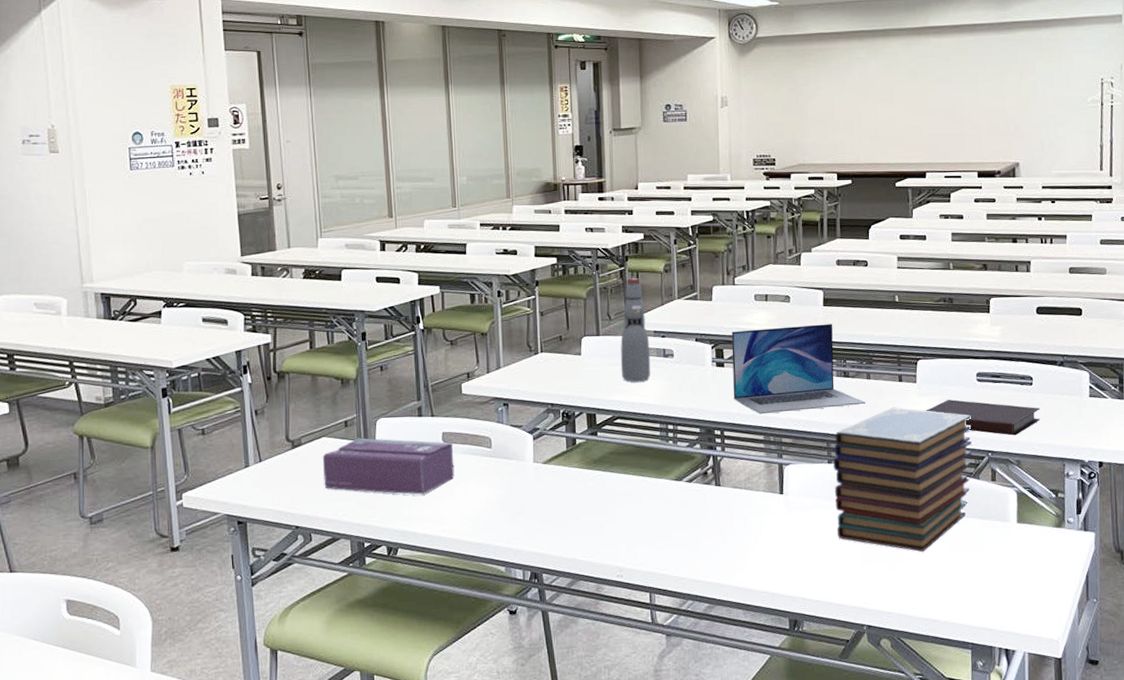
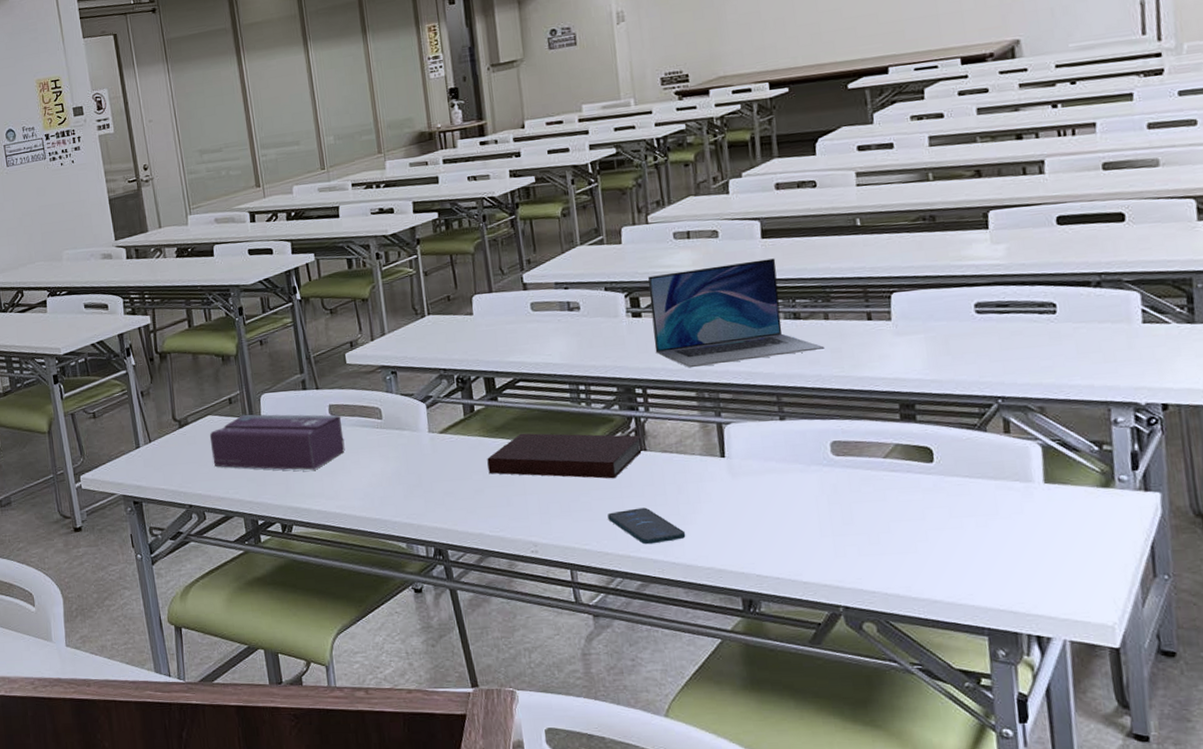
notebook: none [584,466,718,511] -> present [487,433,643,479]
bottle: present [620,278,651,382] -> none [516,226,555,340]
smartphone: none [684,537,748,570] -> present [608,507,686,545]
book stack: present [833,407,972,552] -> none [786,350,975,520]
notebook: present [926,399,1041,436] -> none [906,337,1071,377]

